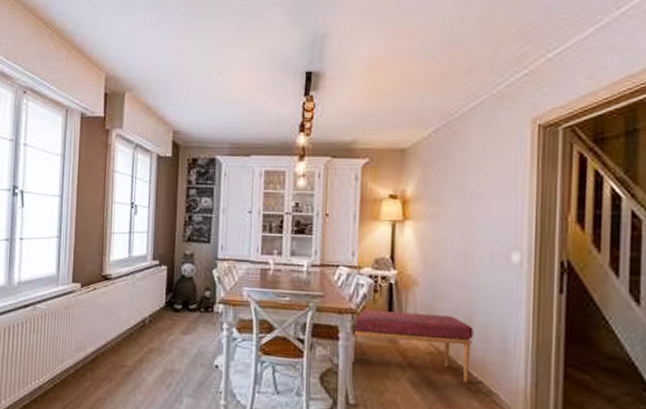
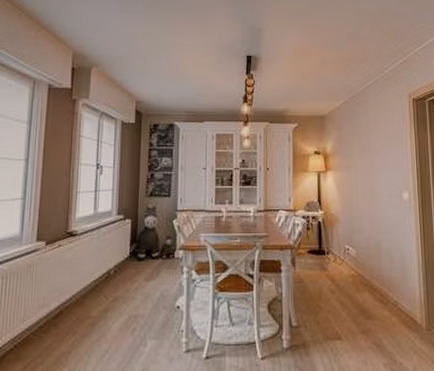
bench: present [352,310,474,384] -> none [292,244,382,297]

